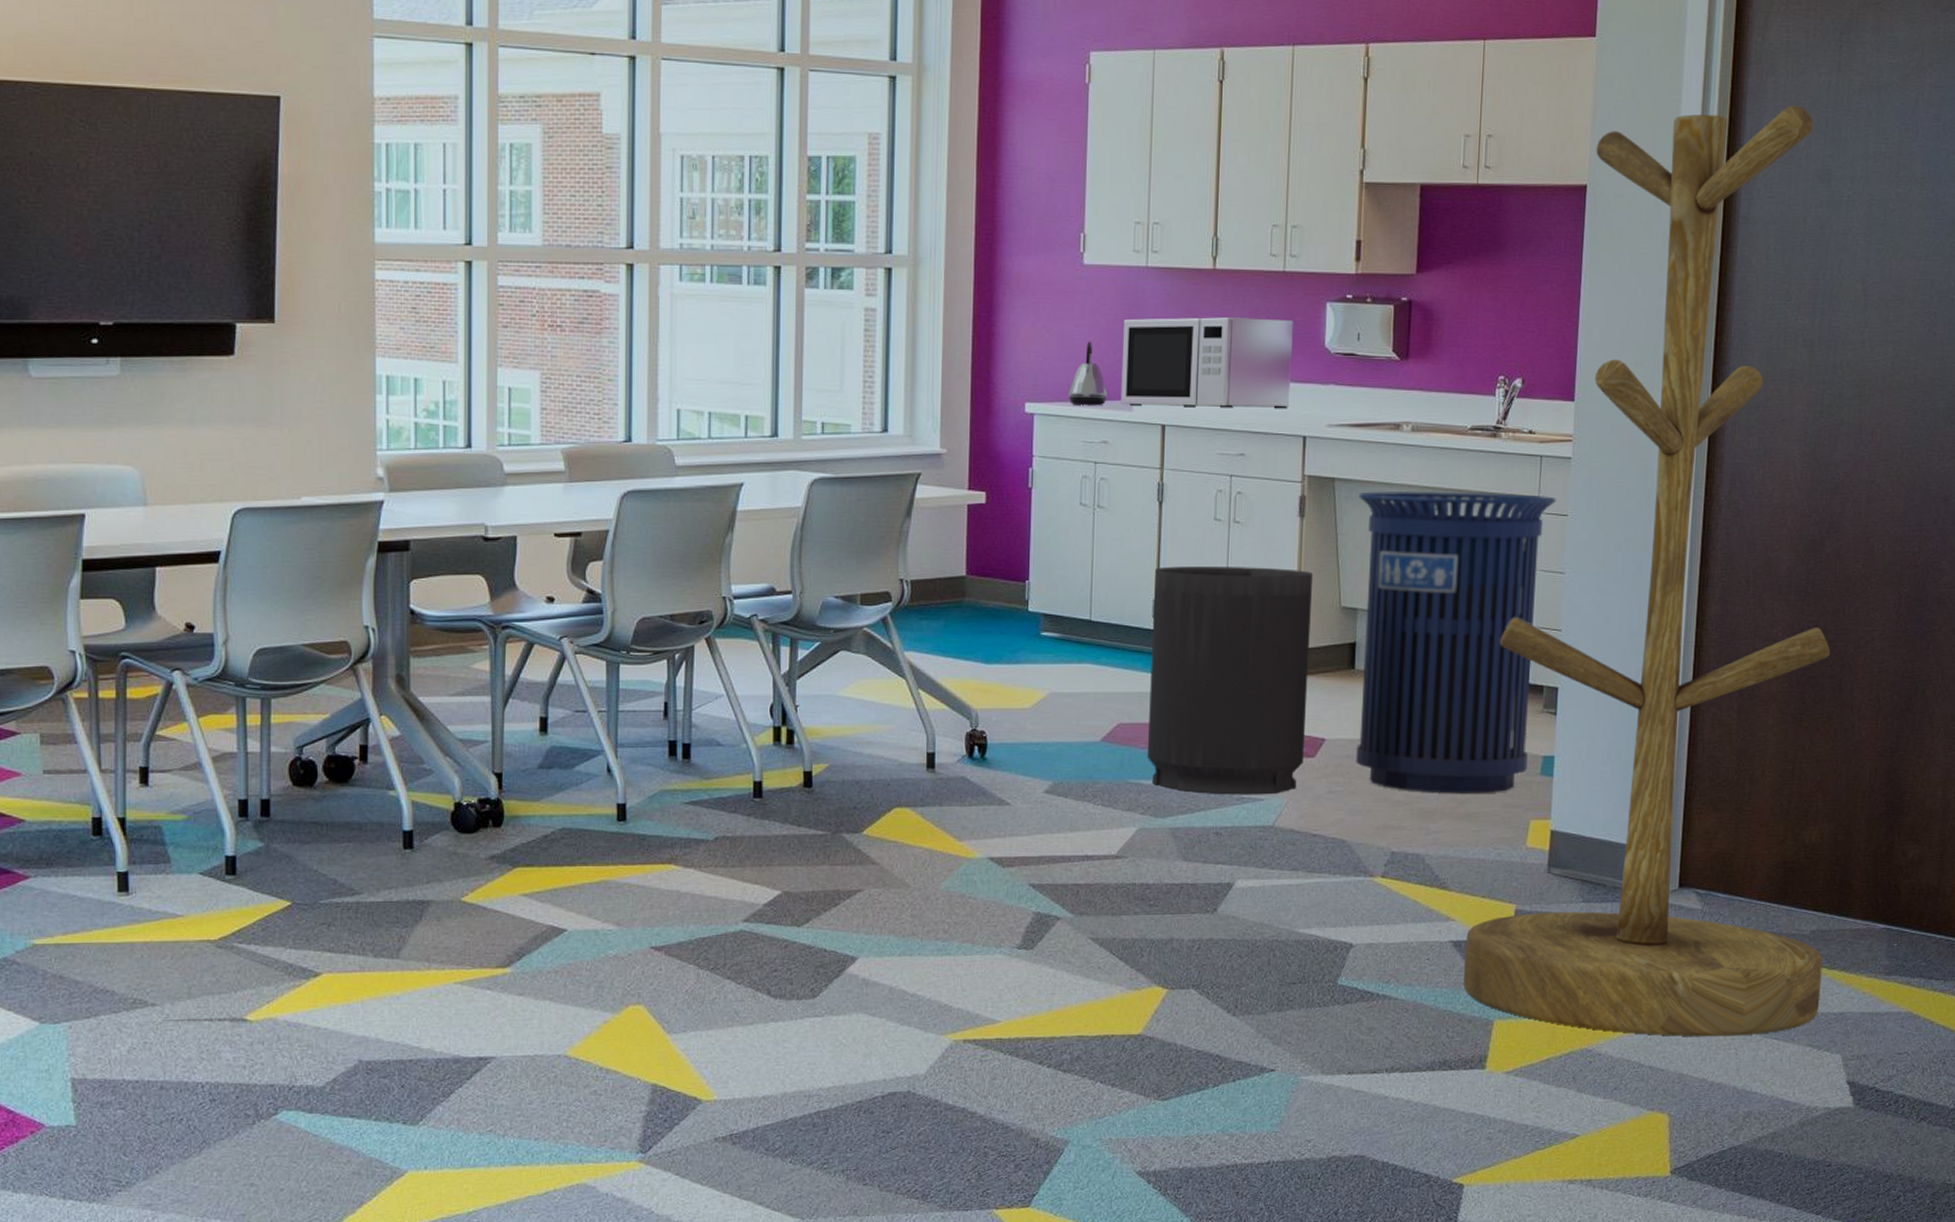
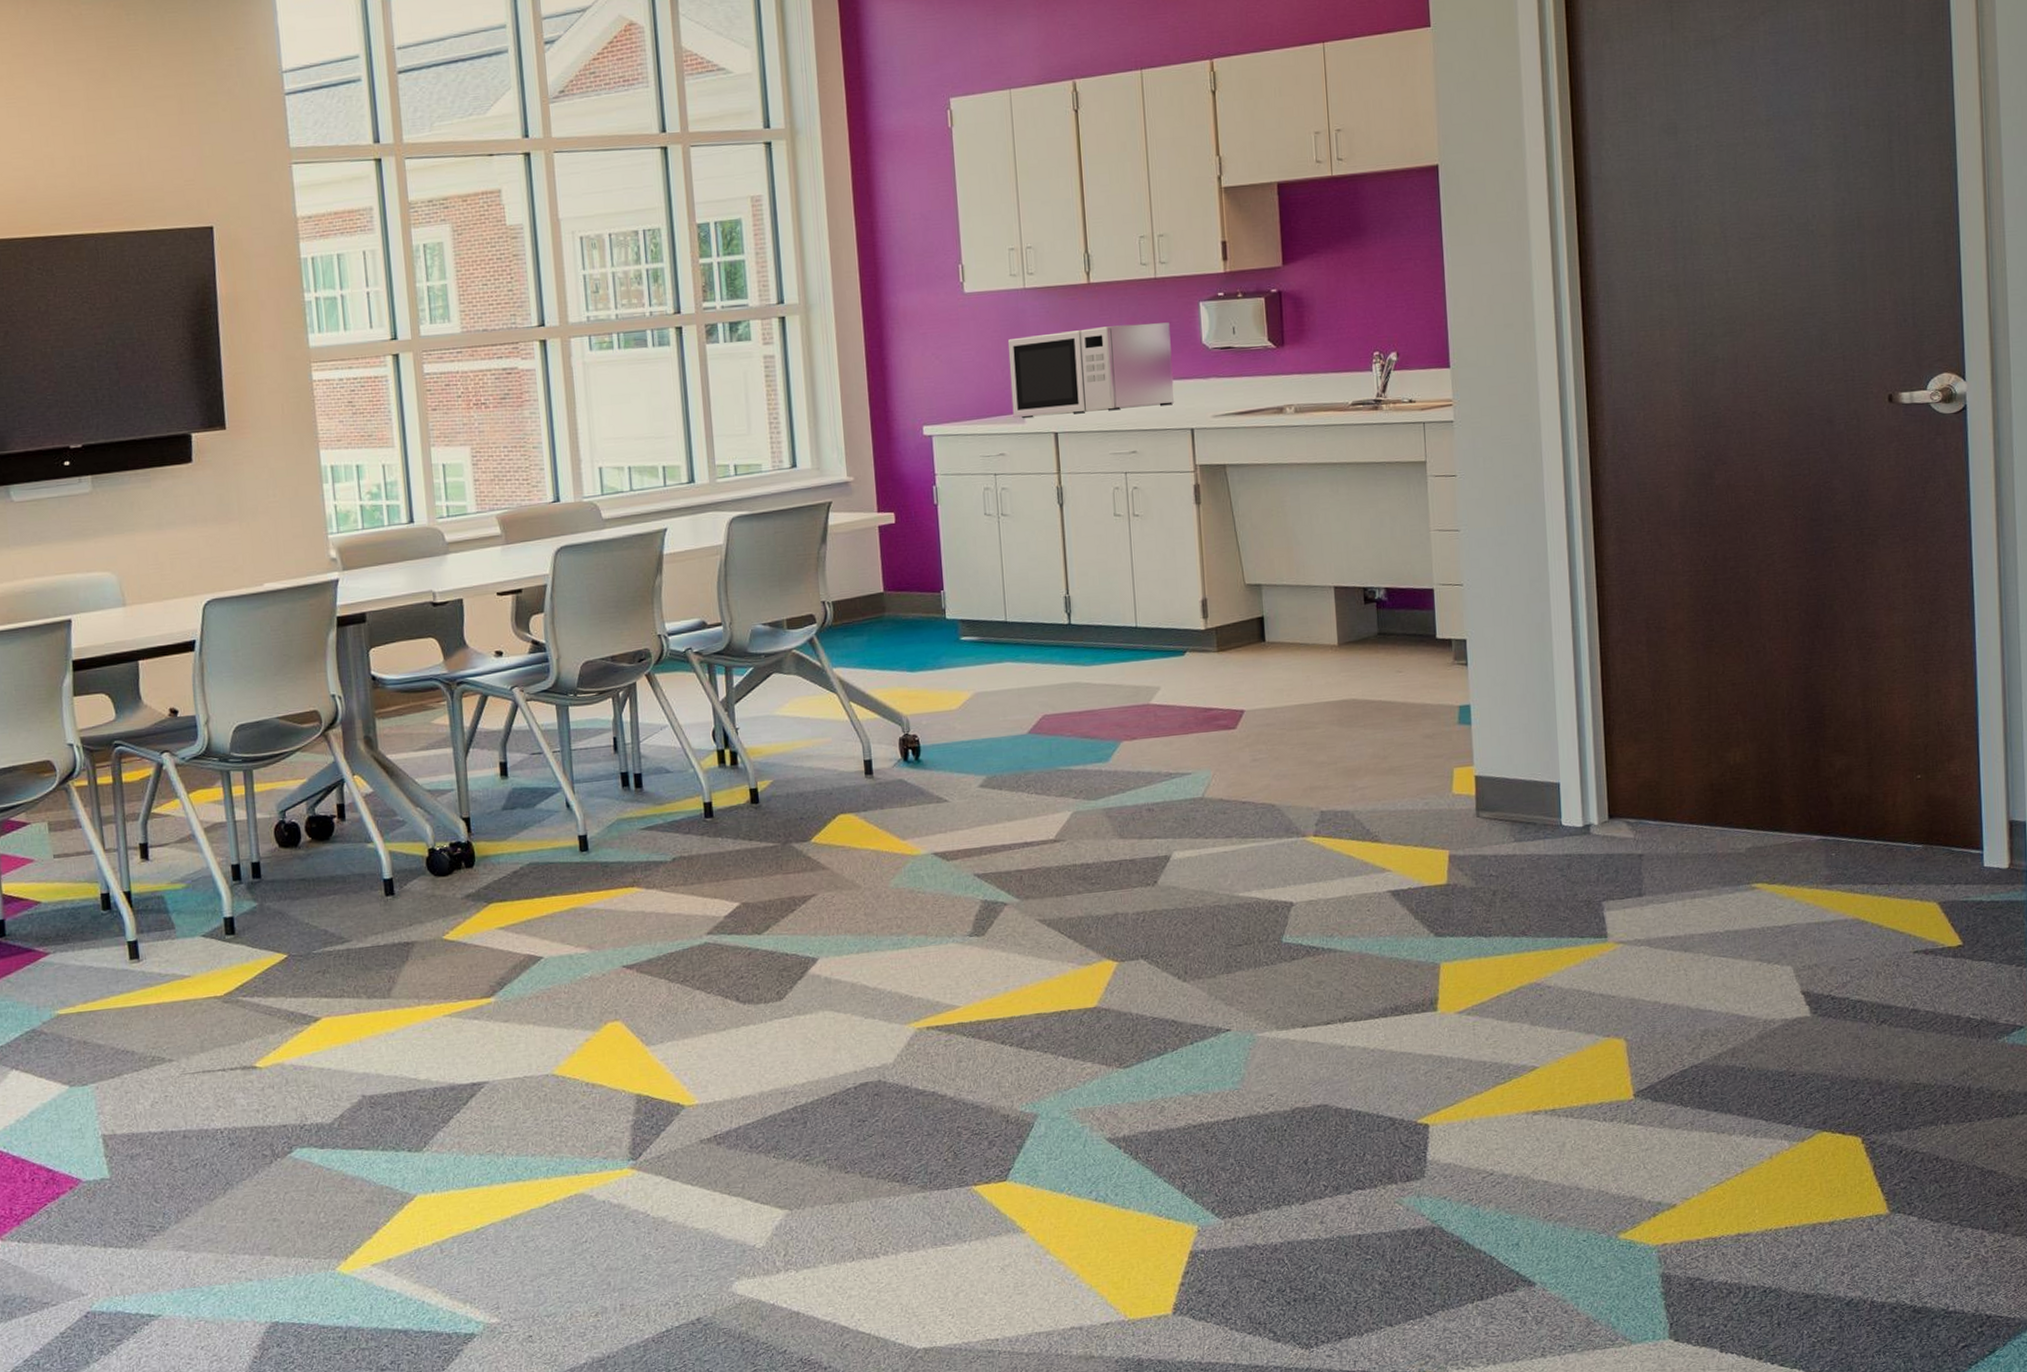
kettle: present [1067,341,1108,406] -> none [961,363,1000,424]
trash can: present [1147,566,1314,795] -> none [1062,554,1226,774]
recycling bin: present [1355,490,1557,794] -> none [1251,459,1446,751]
coat rack: present [1463,105,1831,1037] -> none [1403,67,1764,964]

